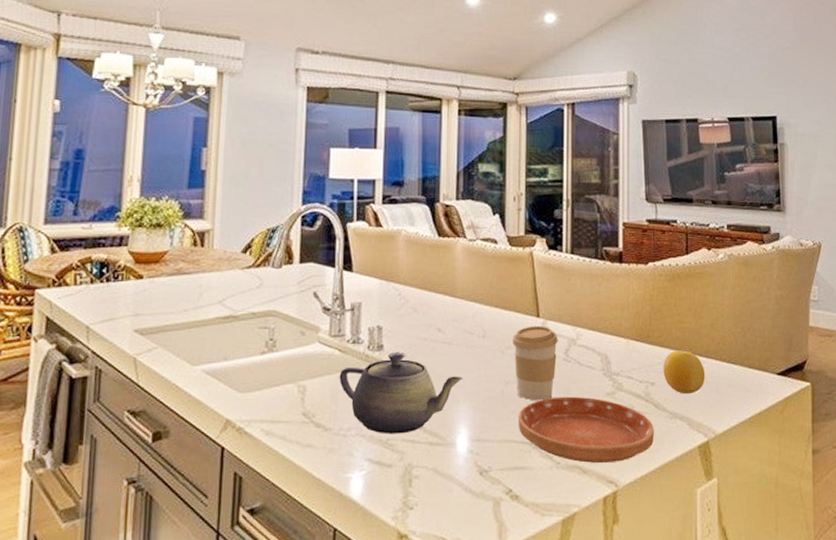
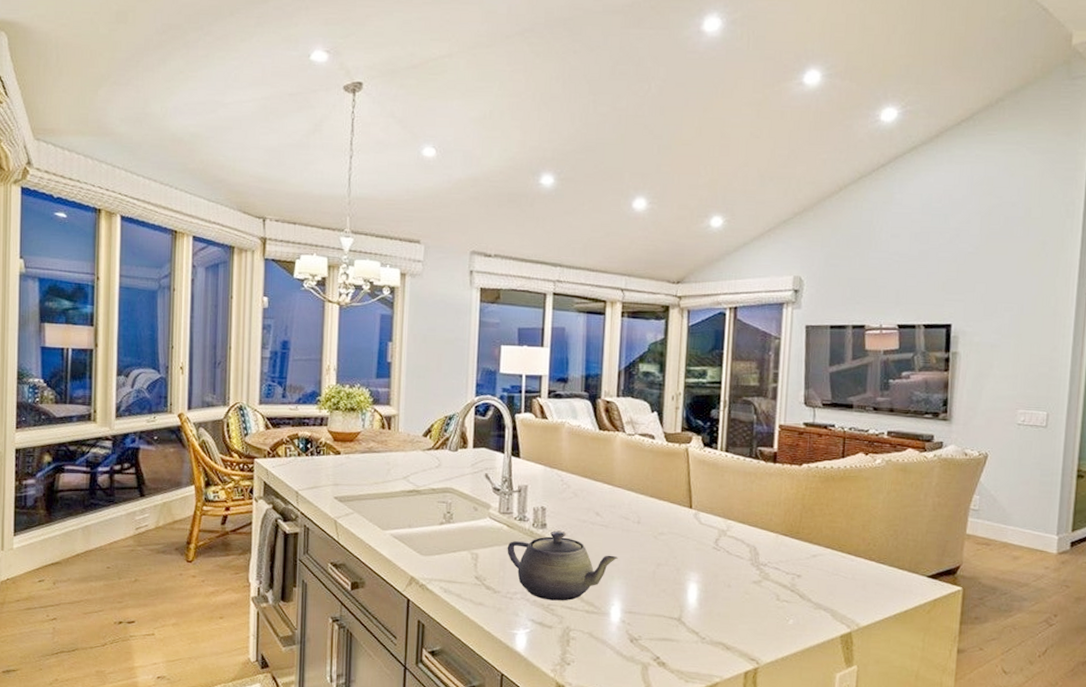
coffee cup: present [512,326,558,401] -> none [665,515,709,583]
saucer: present [518,396,654,464] -> none [667,580,798,643]
fruit: present [663,350,706,395] -> none [810,547,853,589]

